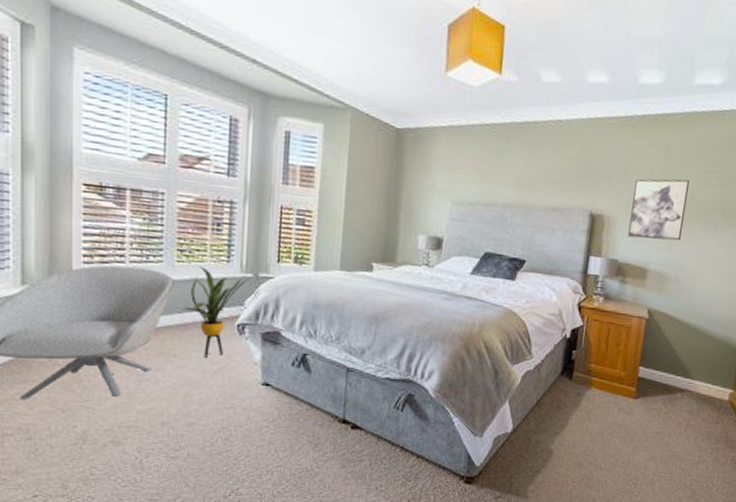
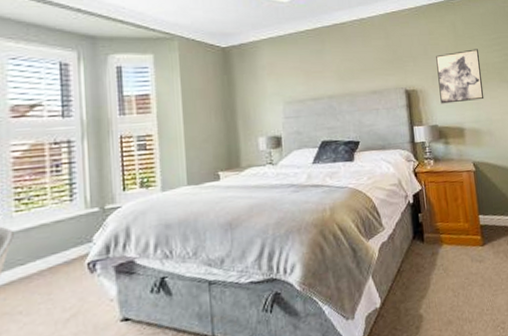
house plant: present [180,266,252,359] -> none [22,211,98,309]

